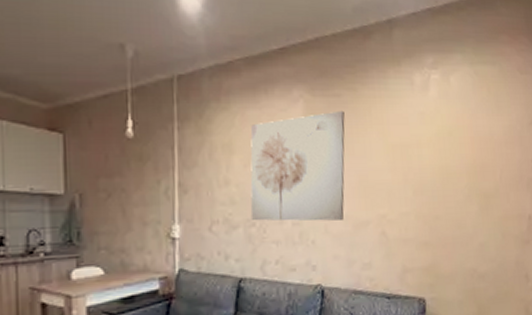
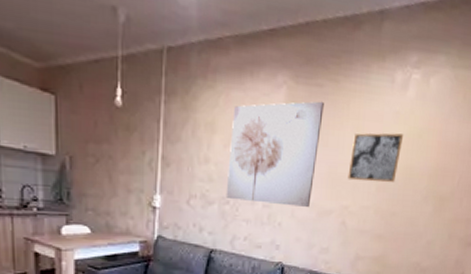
wall art: none [380,134,433,187] -> present [348,133,404,183]

